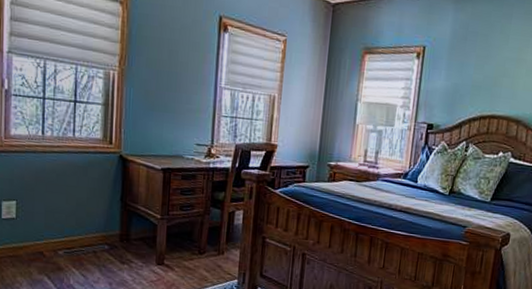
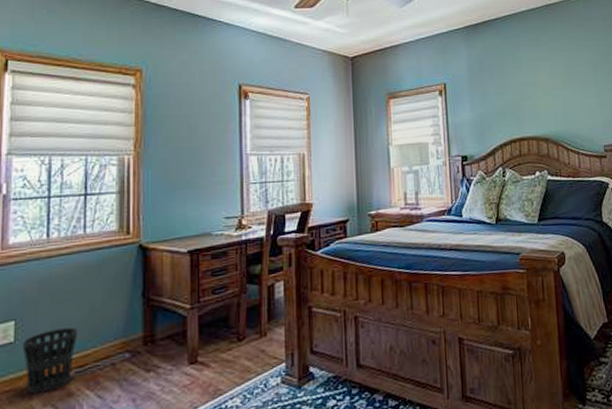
wastebasket: none [22,214,66,264] -> present [22,327,77,394]

